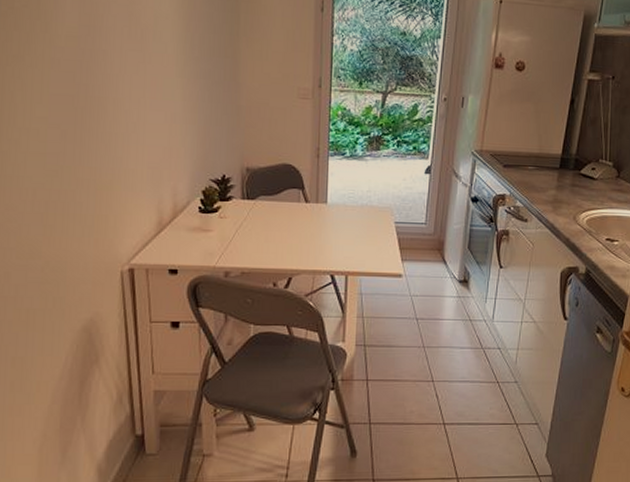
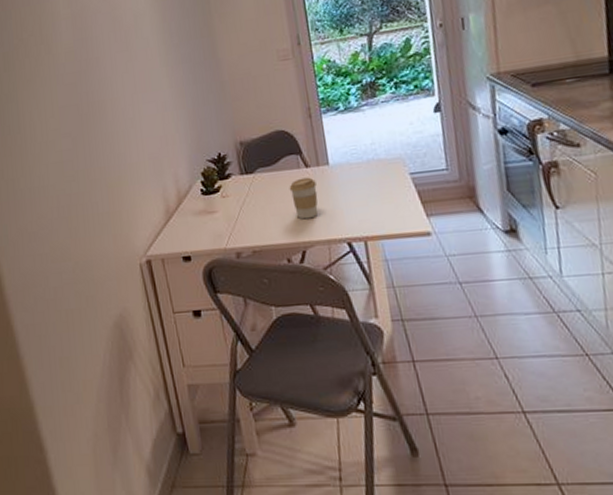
coffee cup: none [286,211,312,250] -> present [289,177,318,220]

